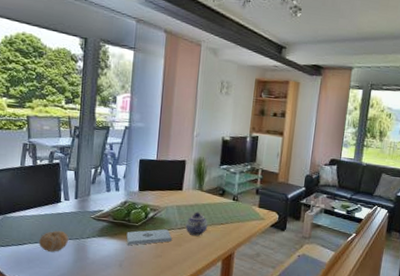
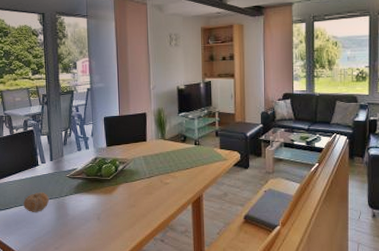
notepad: present [126,229,172,246] -> none [100,180,142,199]
teapot: present [186,212,208,236] -> none [154,160,174,182]

